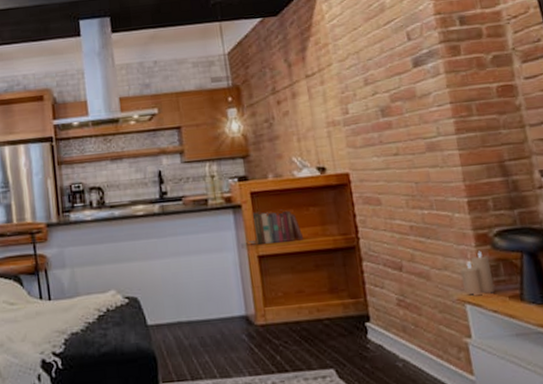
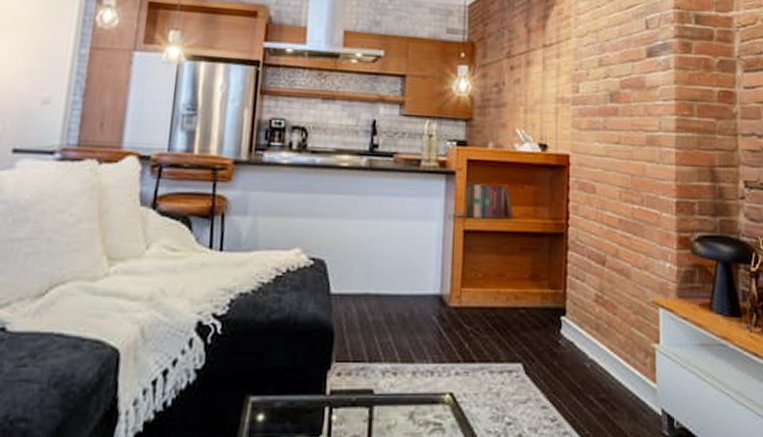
candle: present [460,251,495,295] -> none [659,254,688,299]

